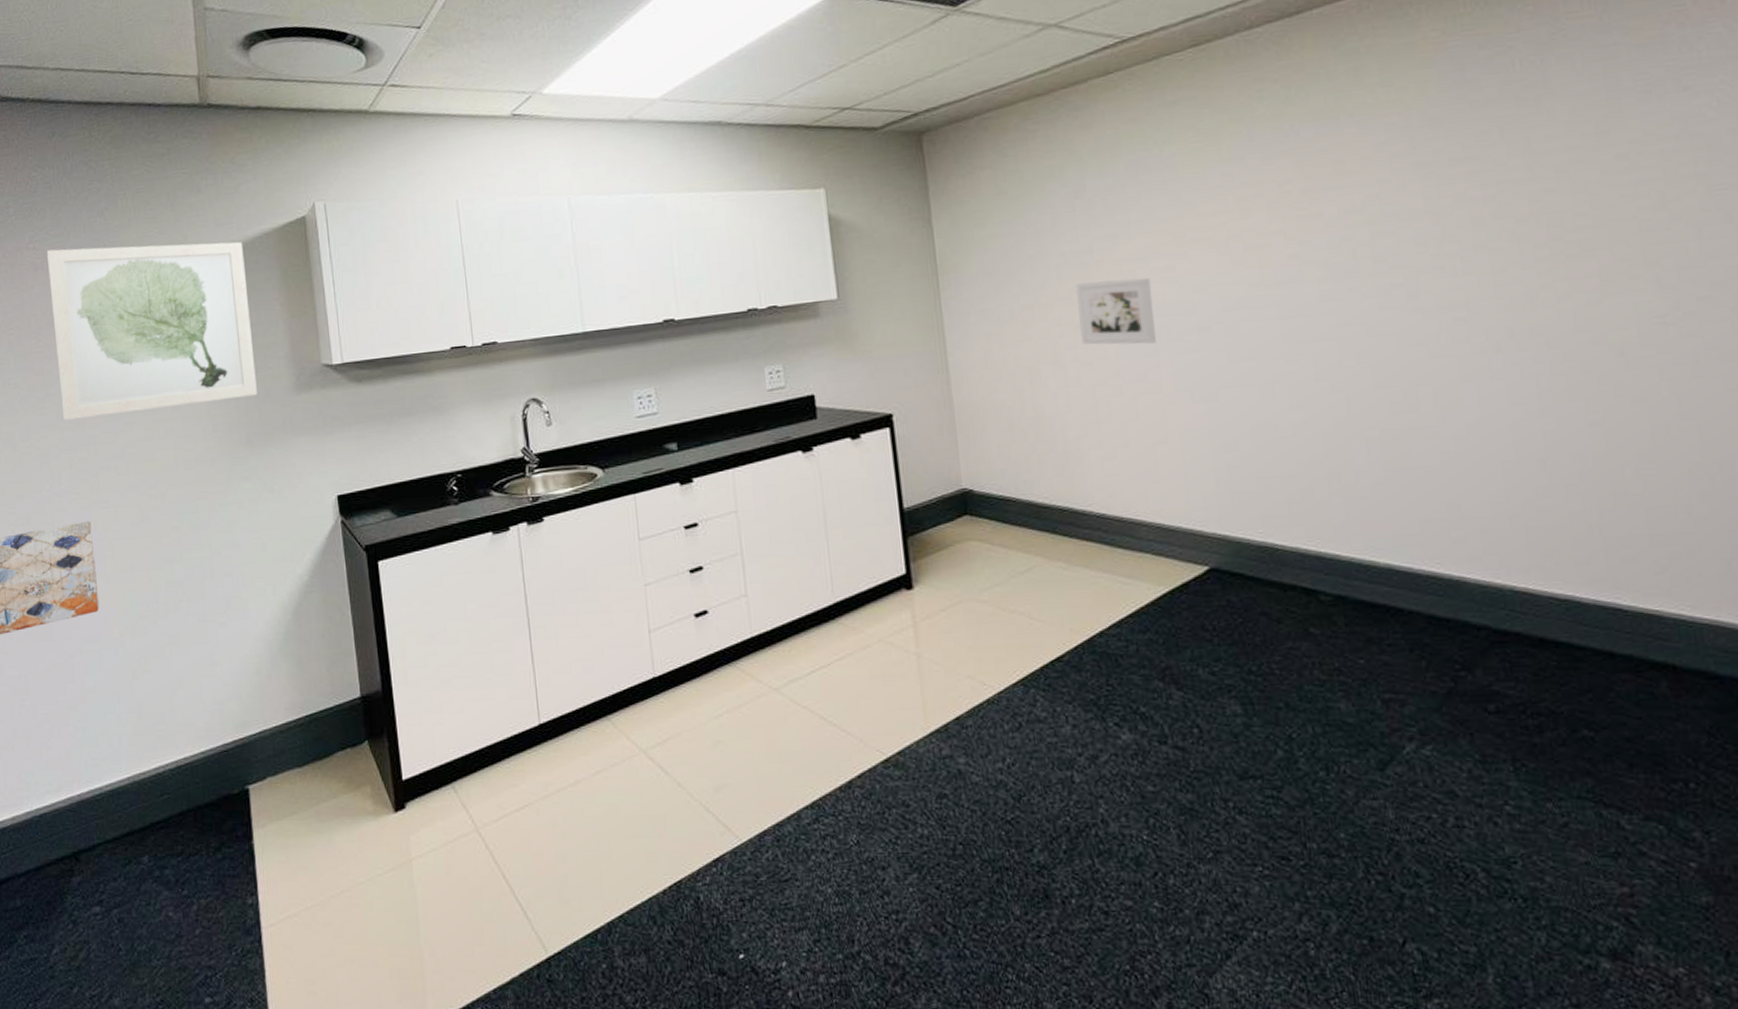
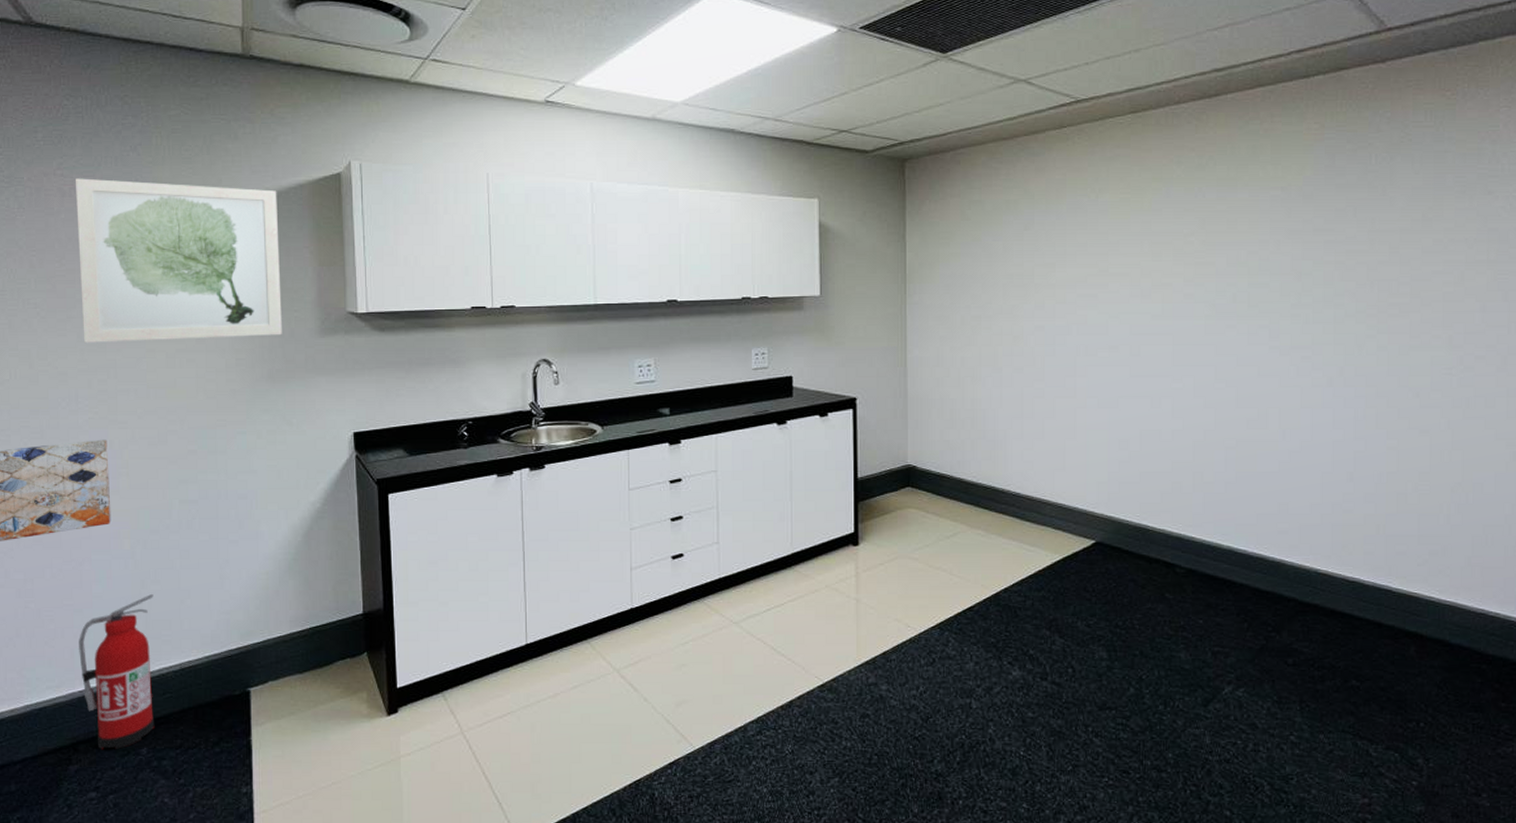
fire extinguisher: none [74,686,155,859] -> present [79,594,155,750]
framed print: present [1076,277,1156,345] -> none [1017,301,1077,356]

